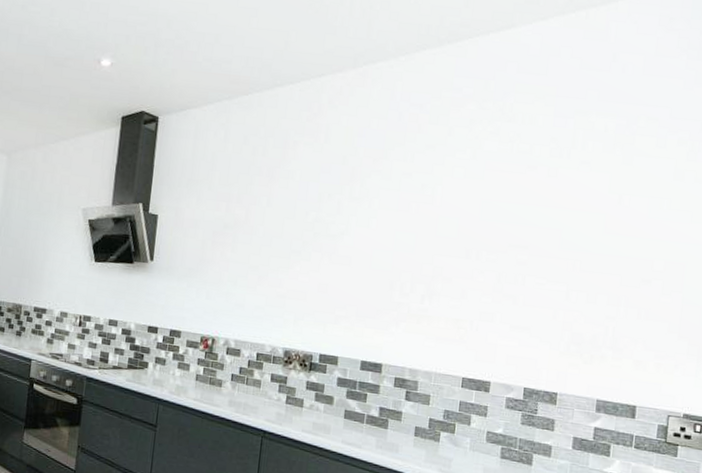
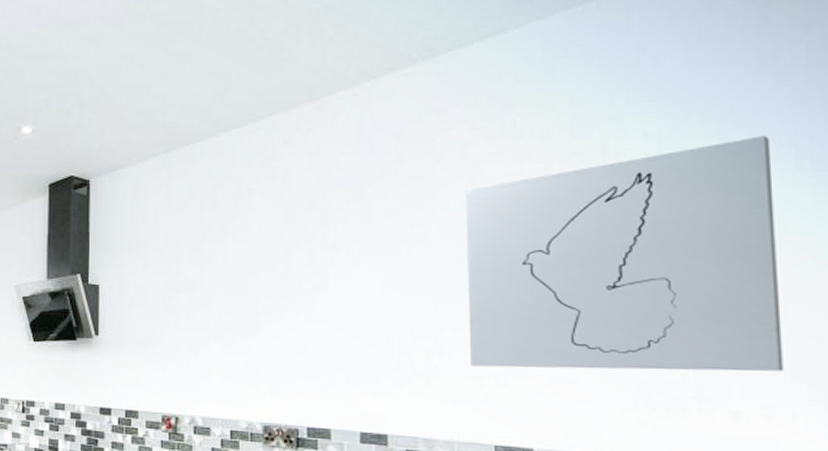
wall art: none [453,140,692,331] -> present [466,136,784,371]

